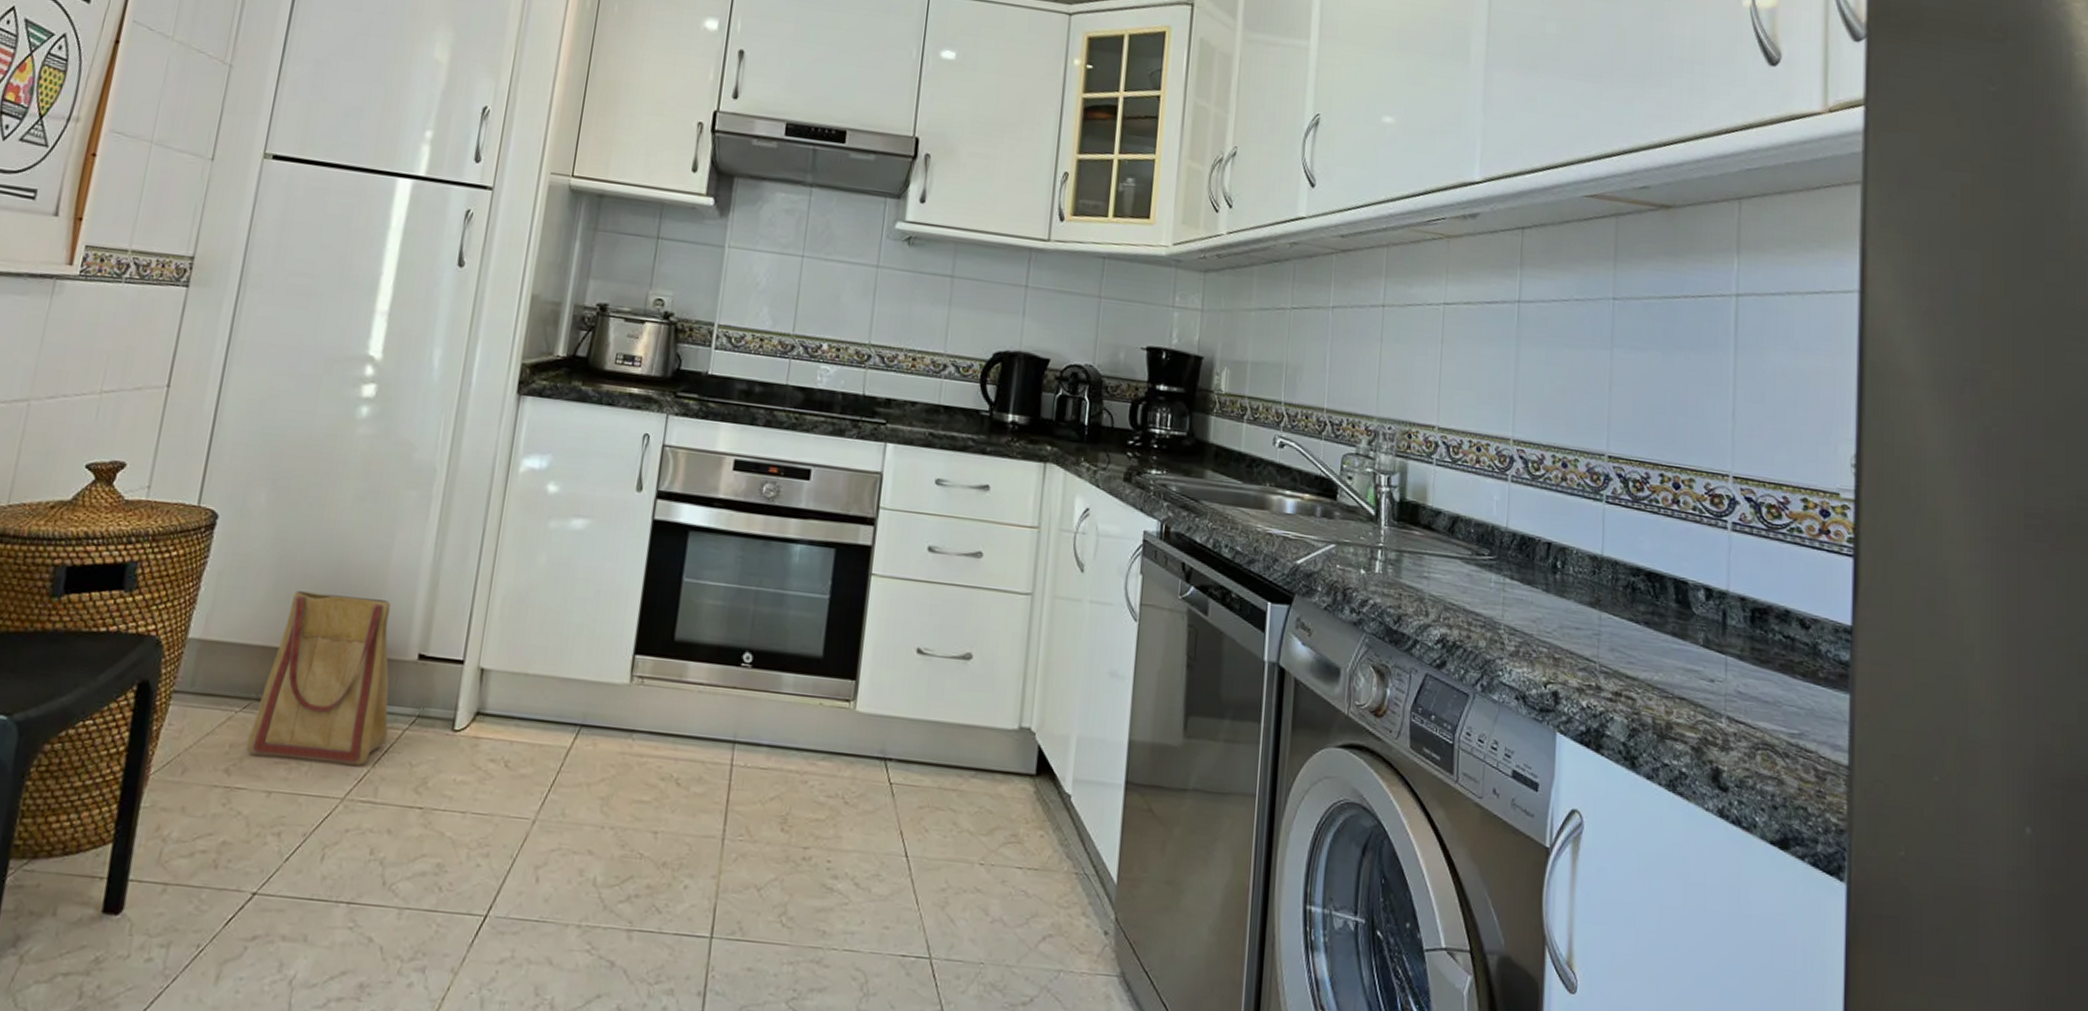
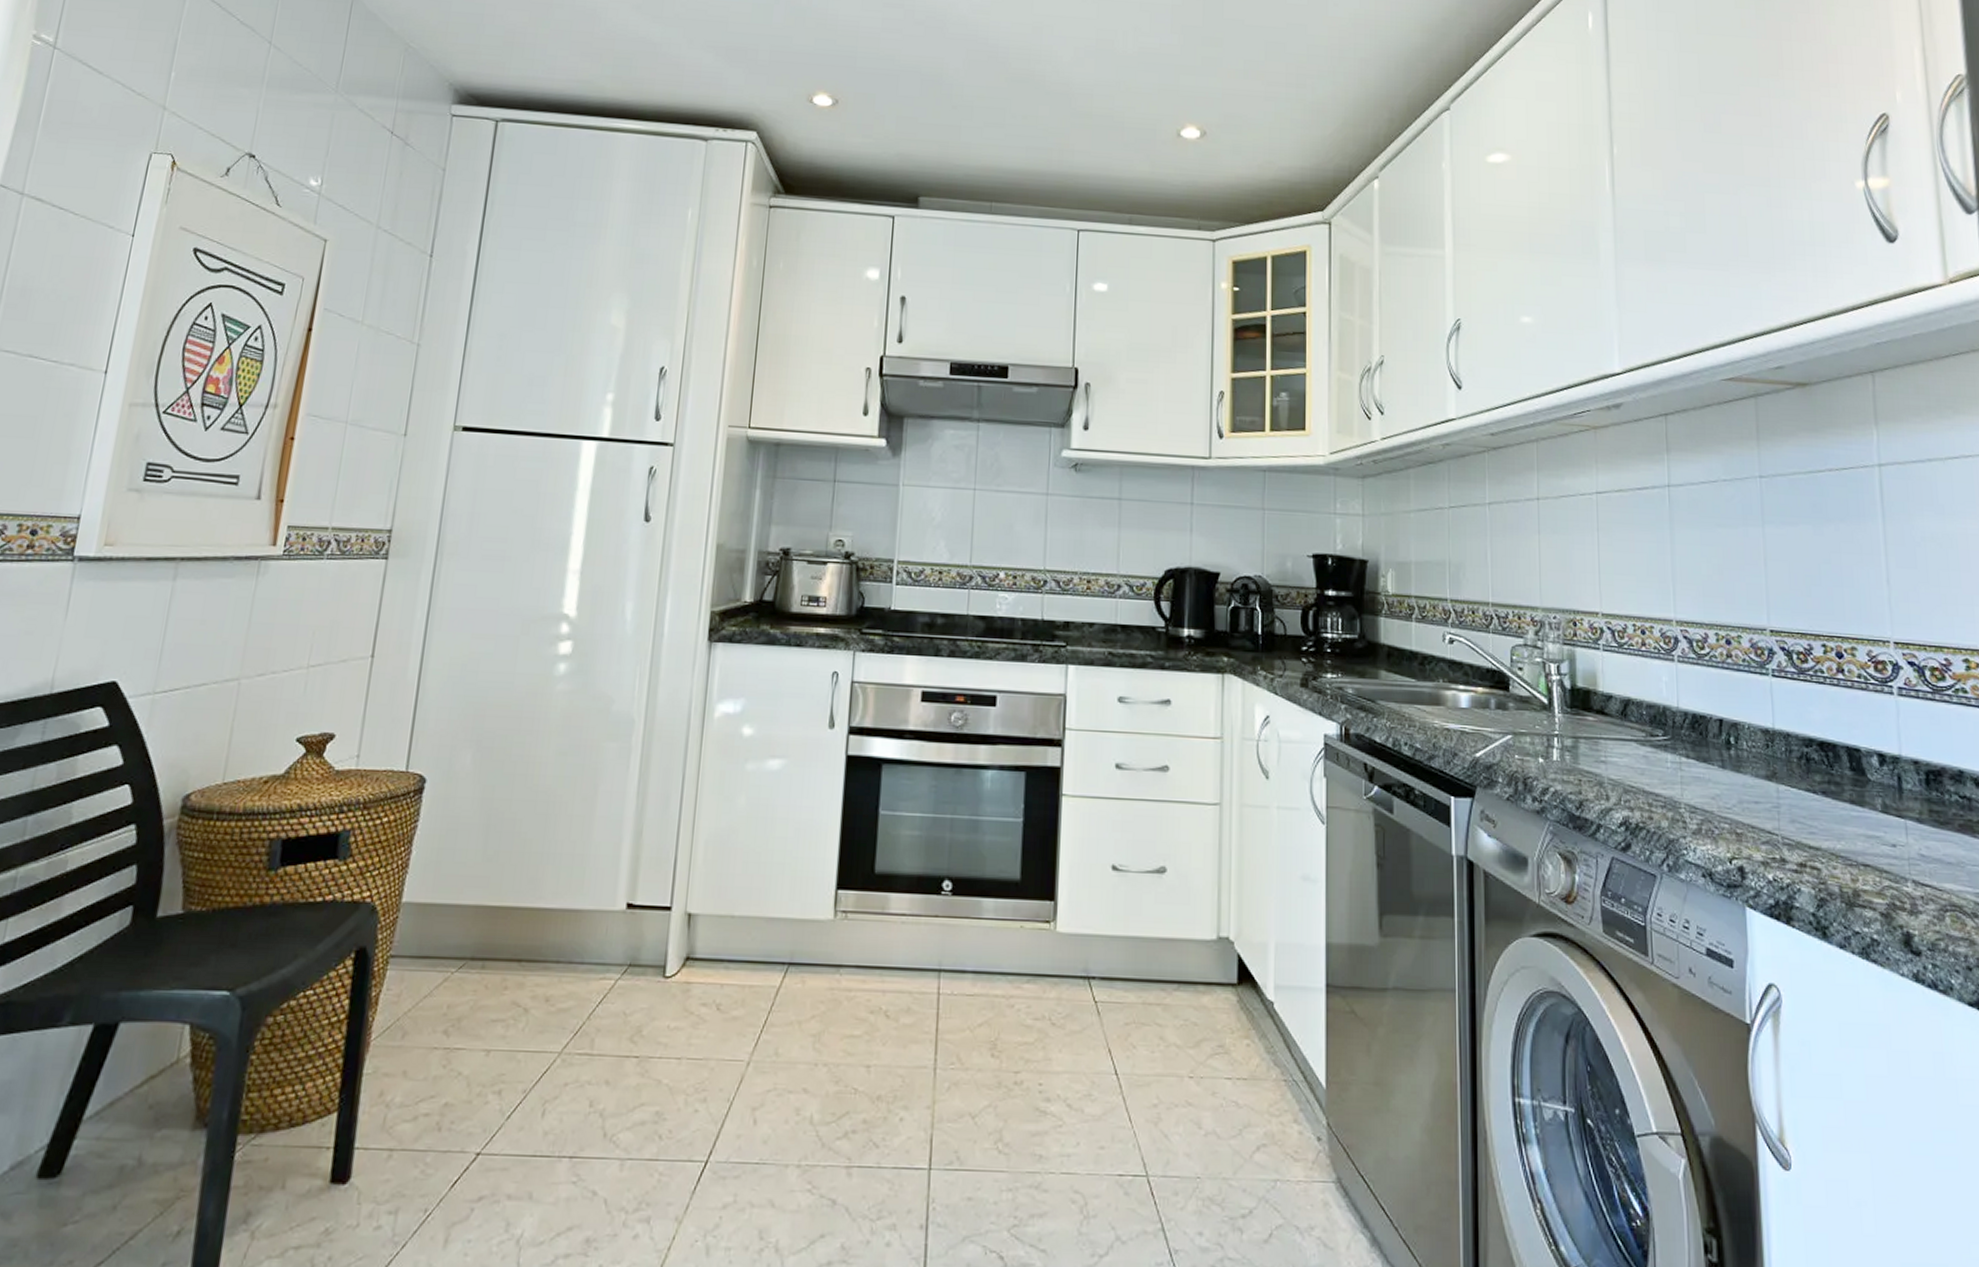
shopping bag: present [245,591,391,766] -> none [463,849,602,1018]

